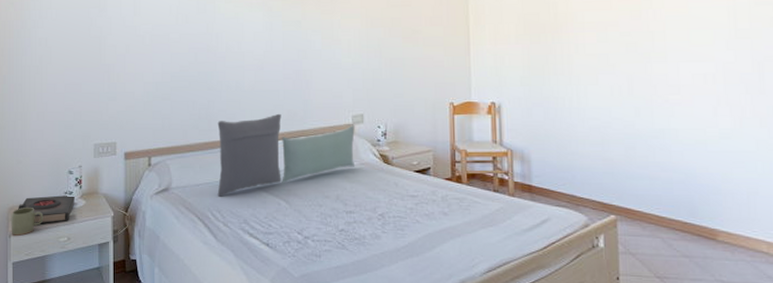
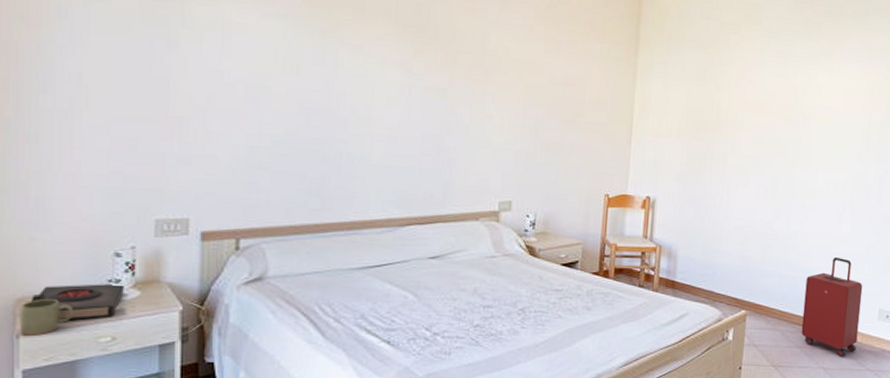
pillow: present [217,113,282,197] -> none [328,194,415,288]
pillow: present [281,125,355,183] -> none [410,213,501,274]
suitcase: none [683,155,763,269] -> present [801,256,863,357]

